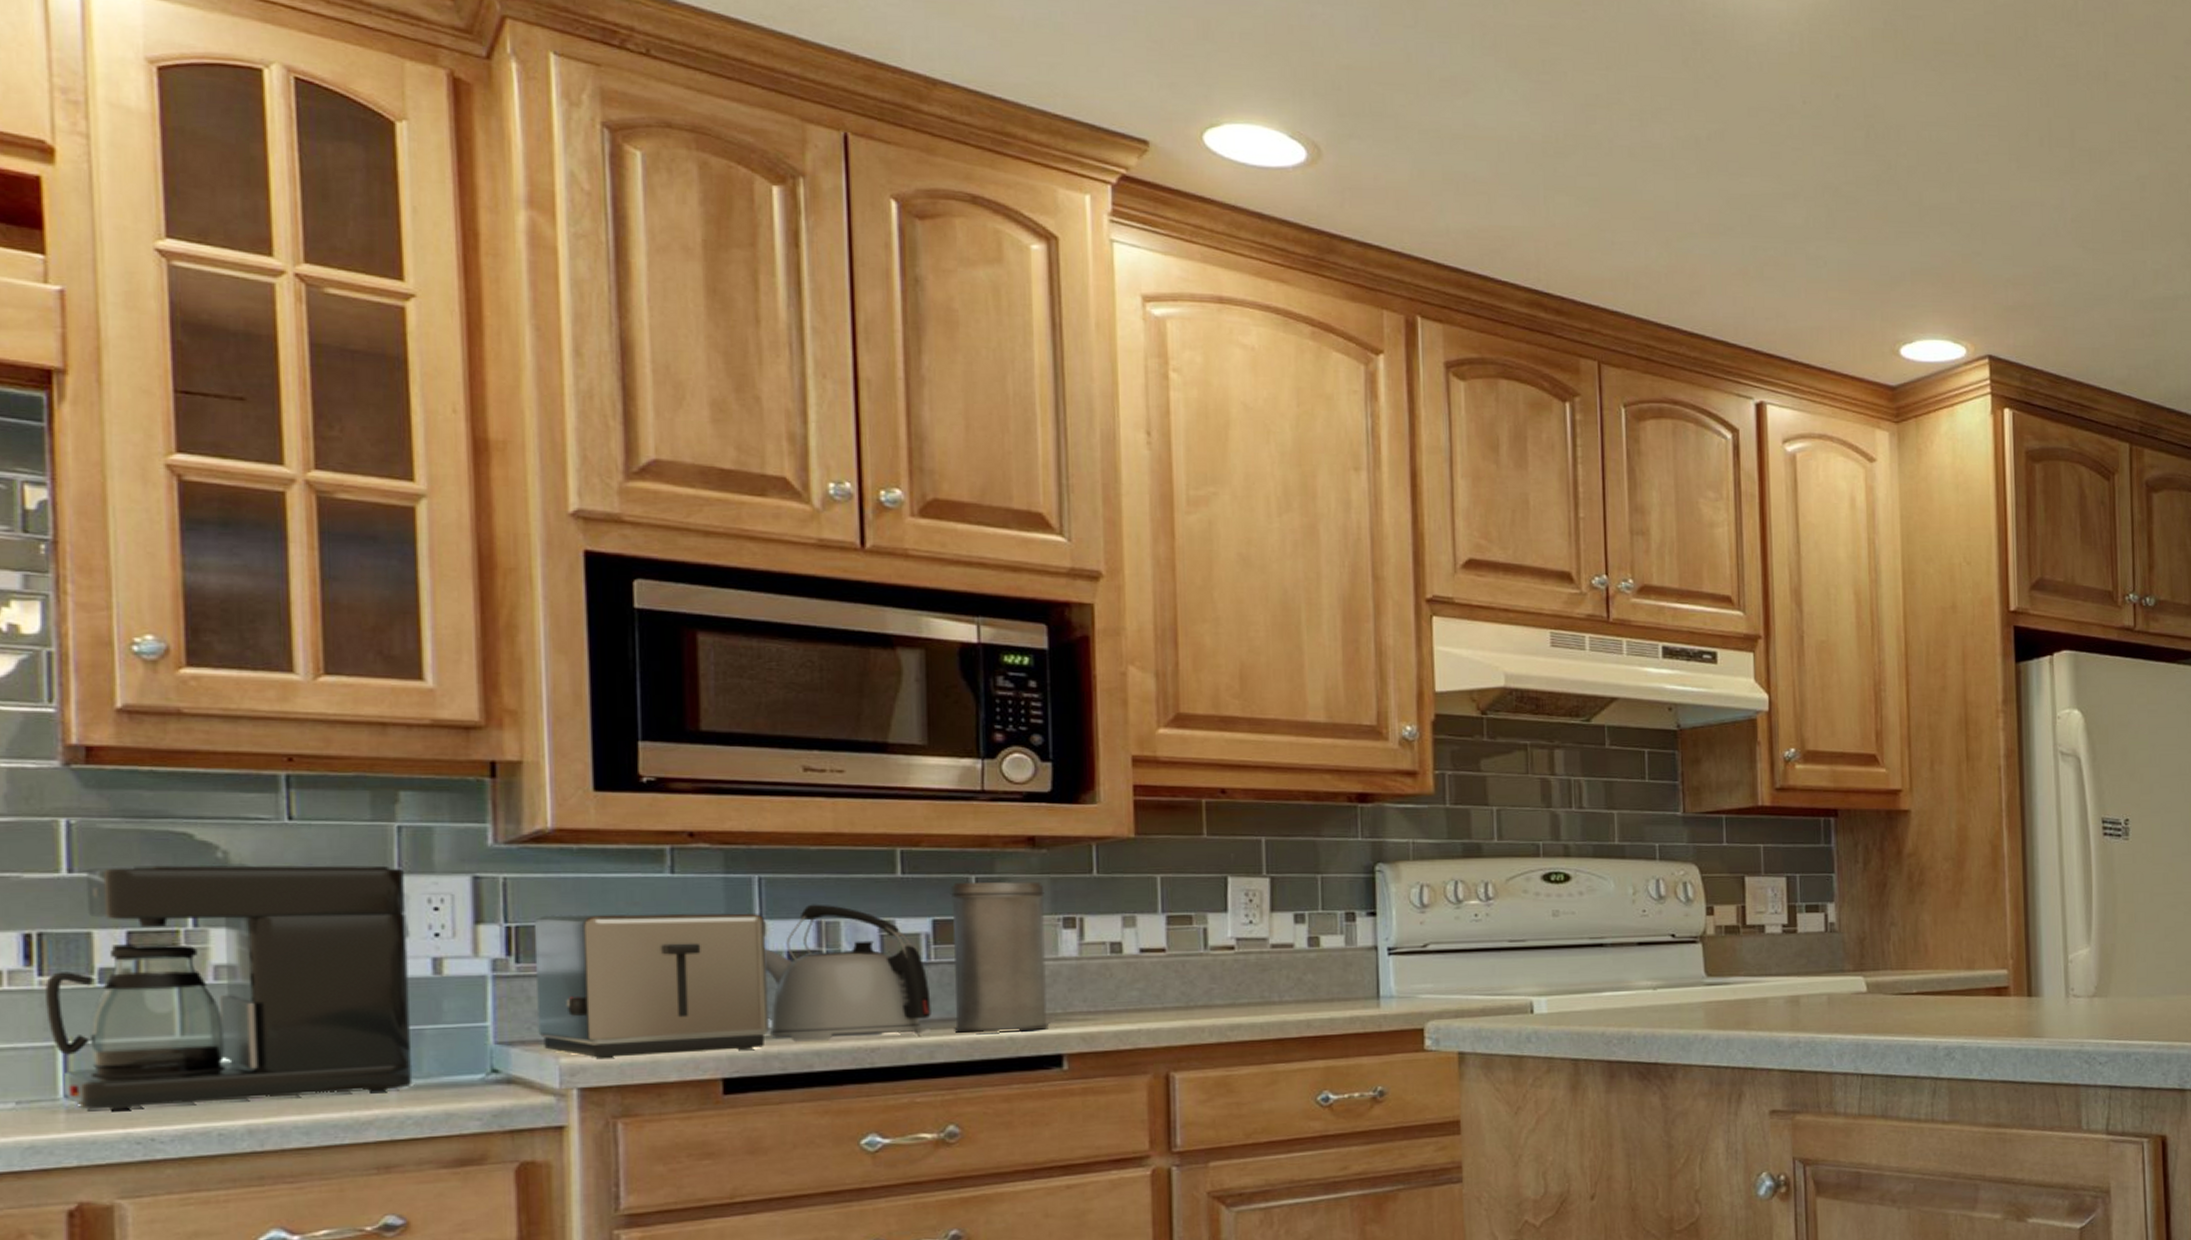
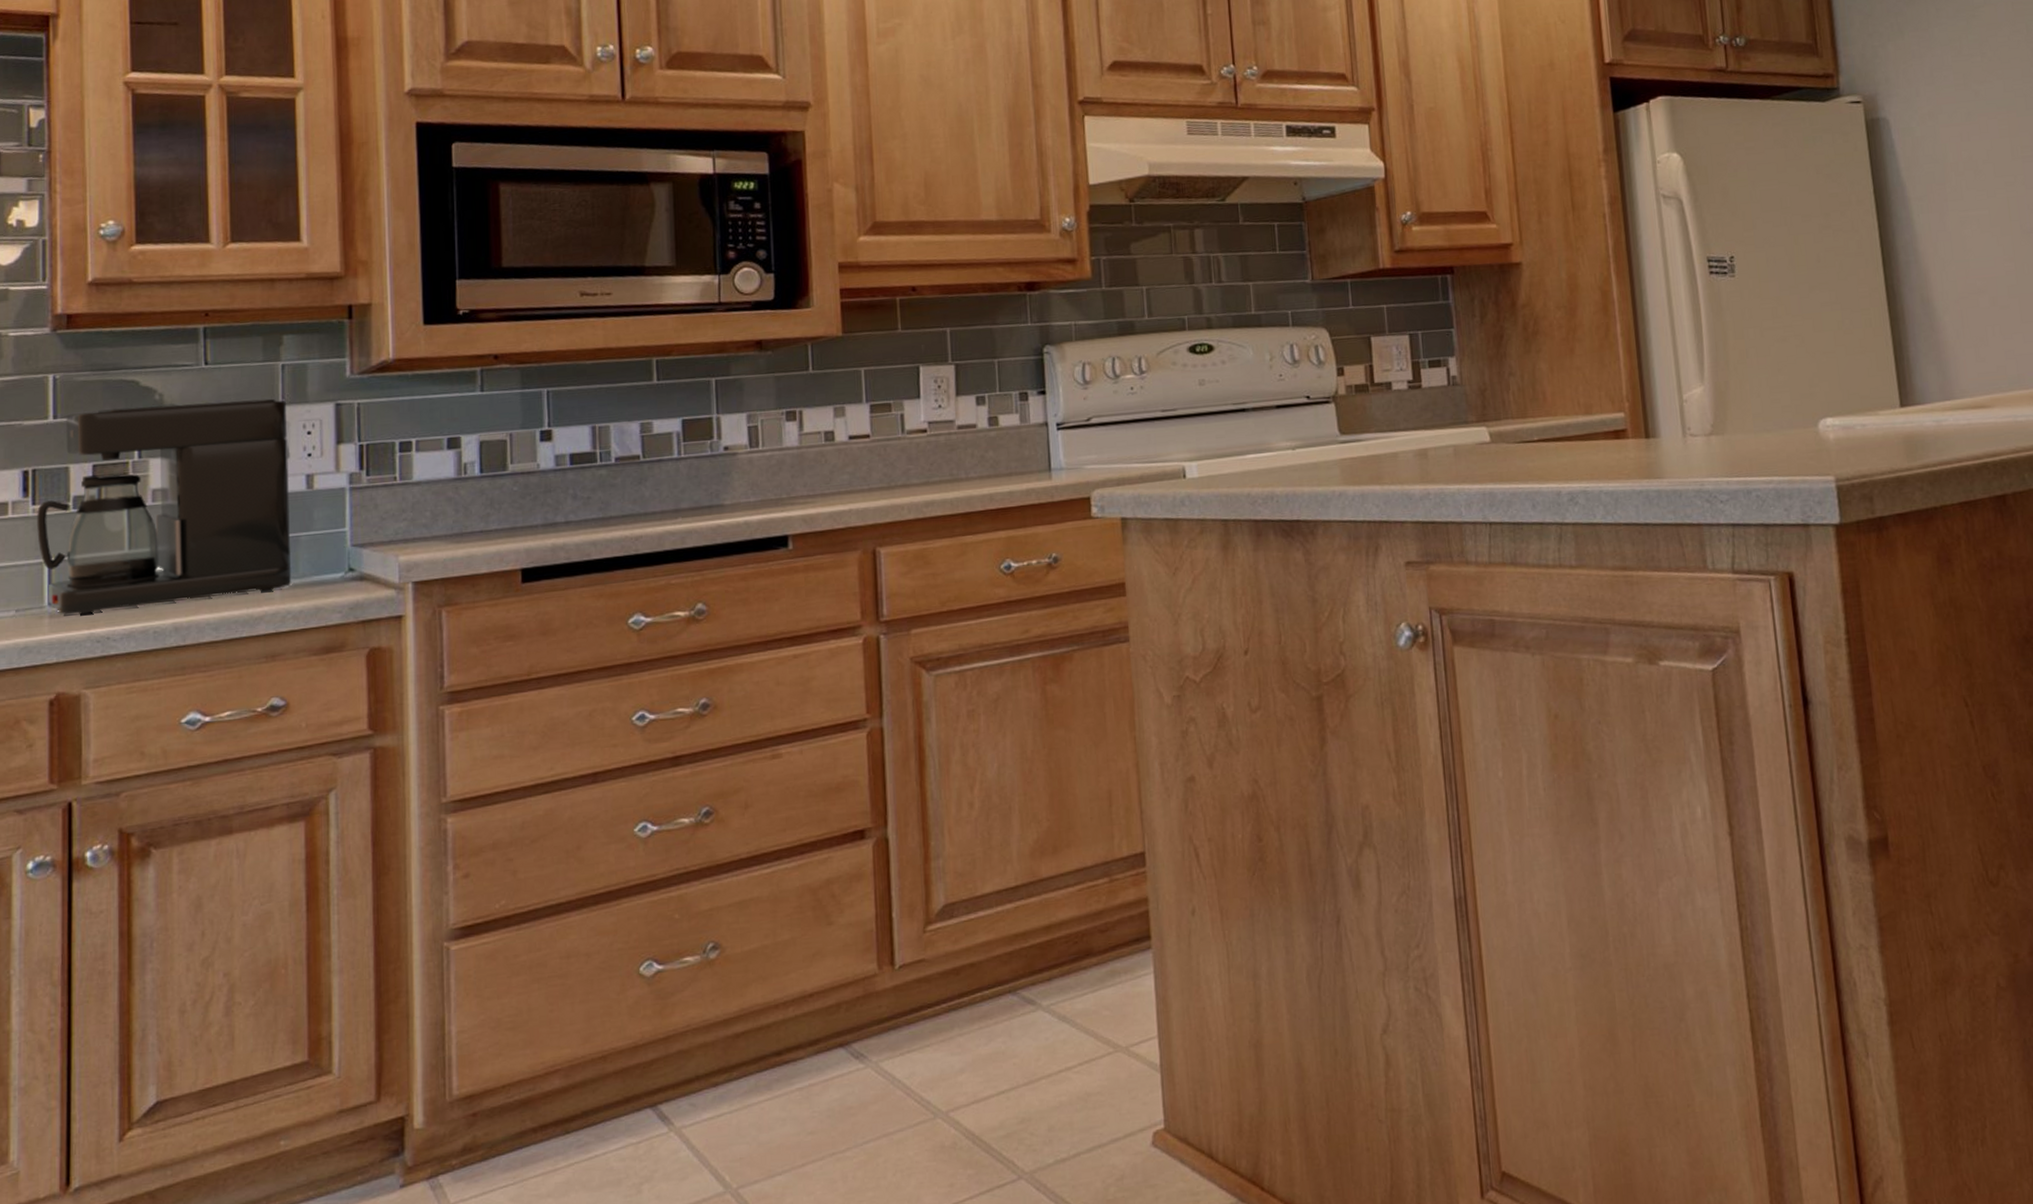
toaster: present [534,913,769,1060] -> none [380,422,556,556]
kettle: present [765,904,931,1042] -> none [552,411,682,534]
canister: present [950,881,1049,1034] -> none [695,380,776,520]

